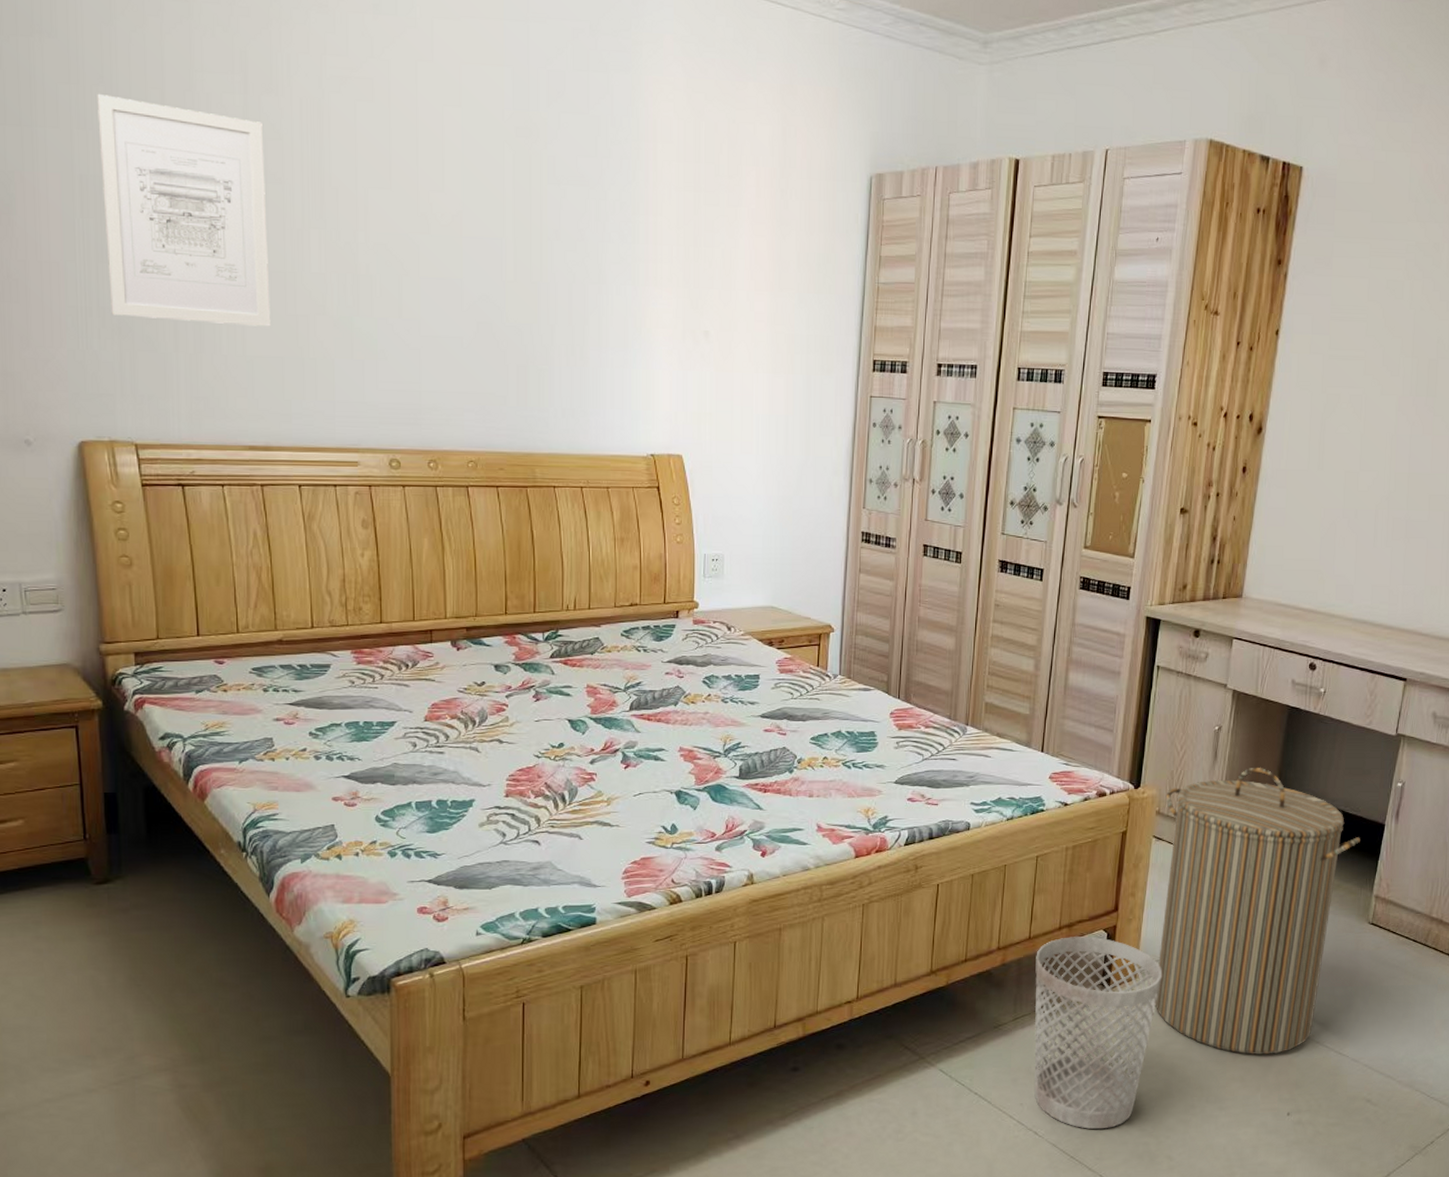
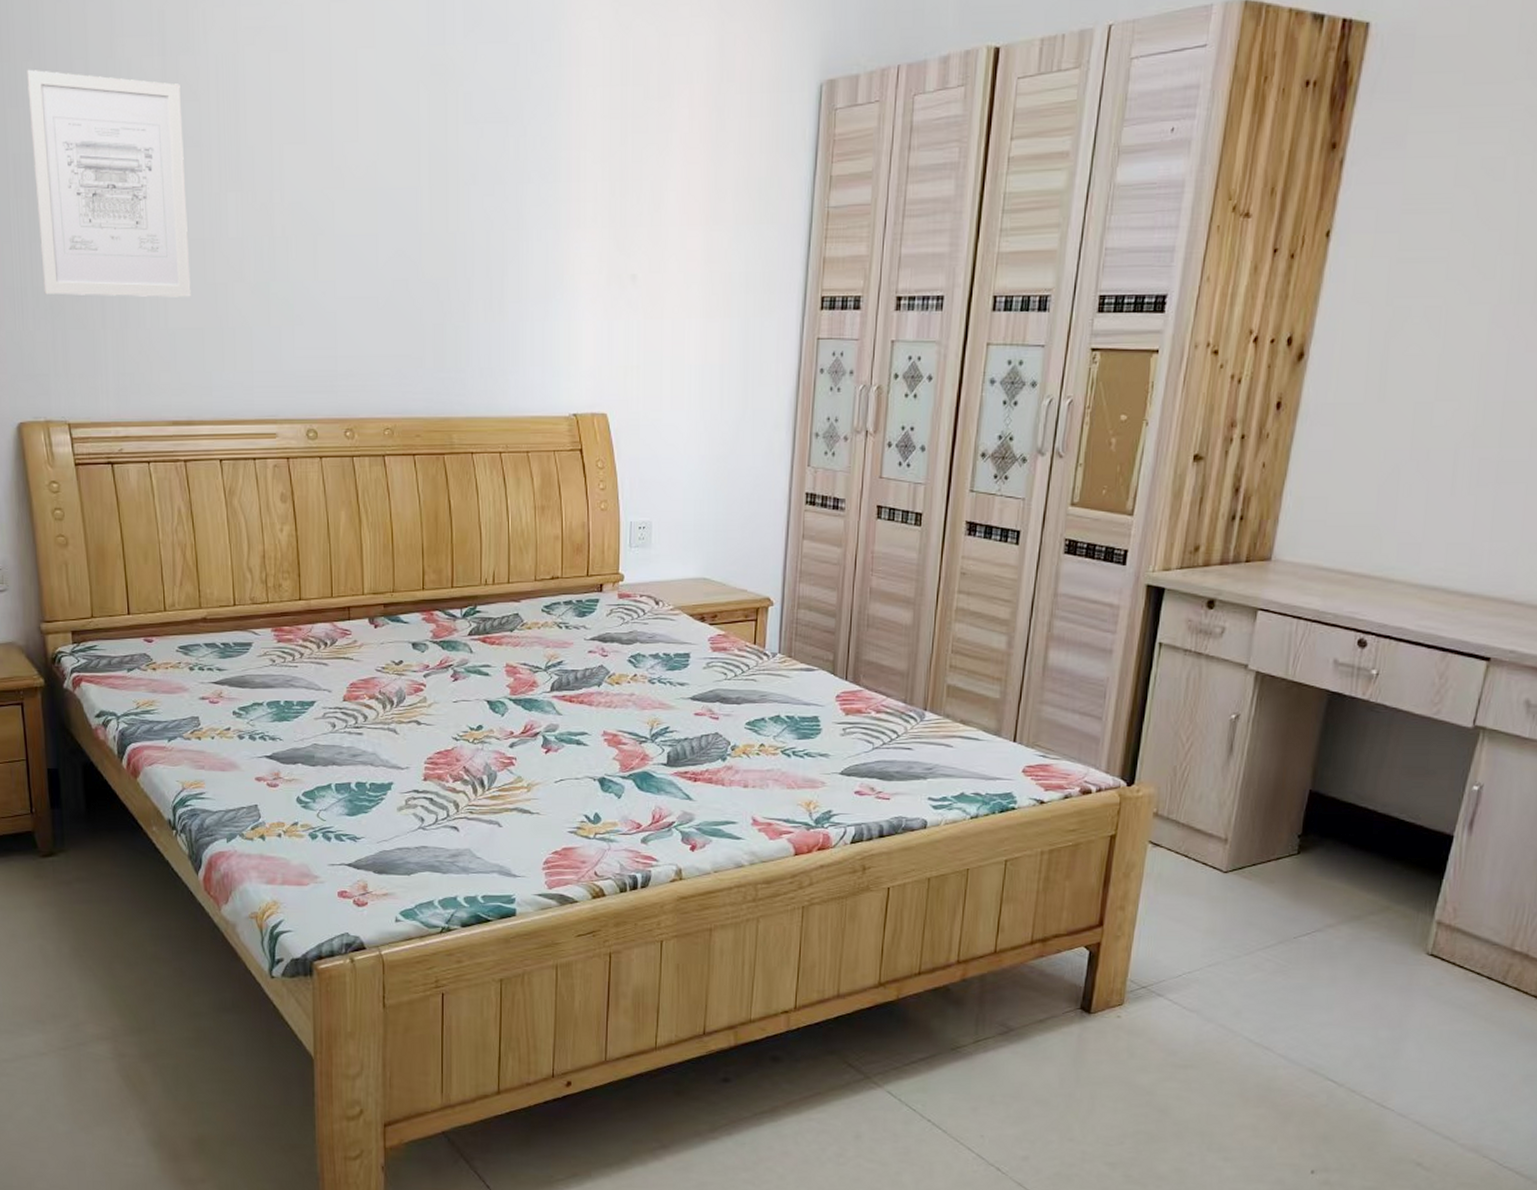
wastebasket: present [1034,936,1162,1130] -> none [997,953,1156,1172]
laundry hamper: present [1155,767,1360,1055] -> none [1146,763,1419,1101]

